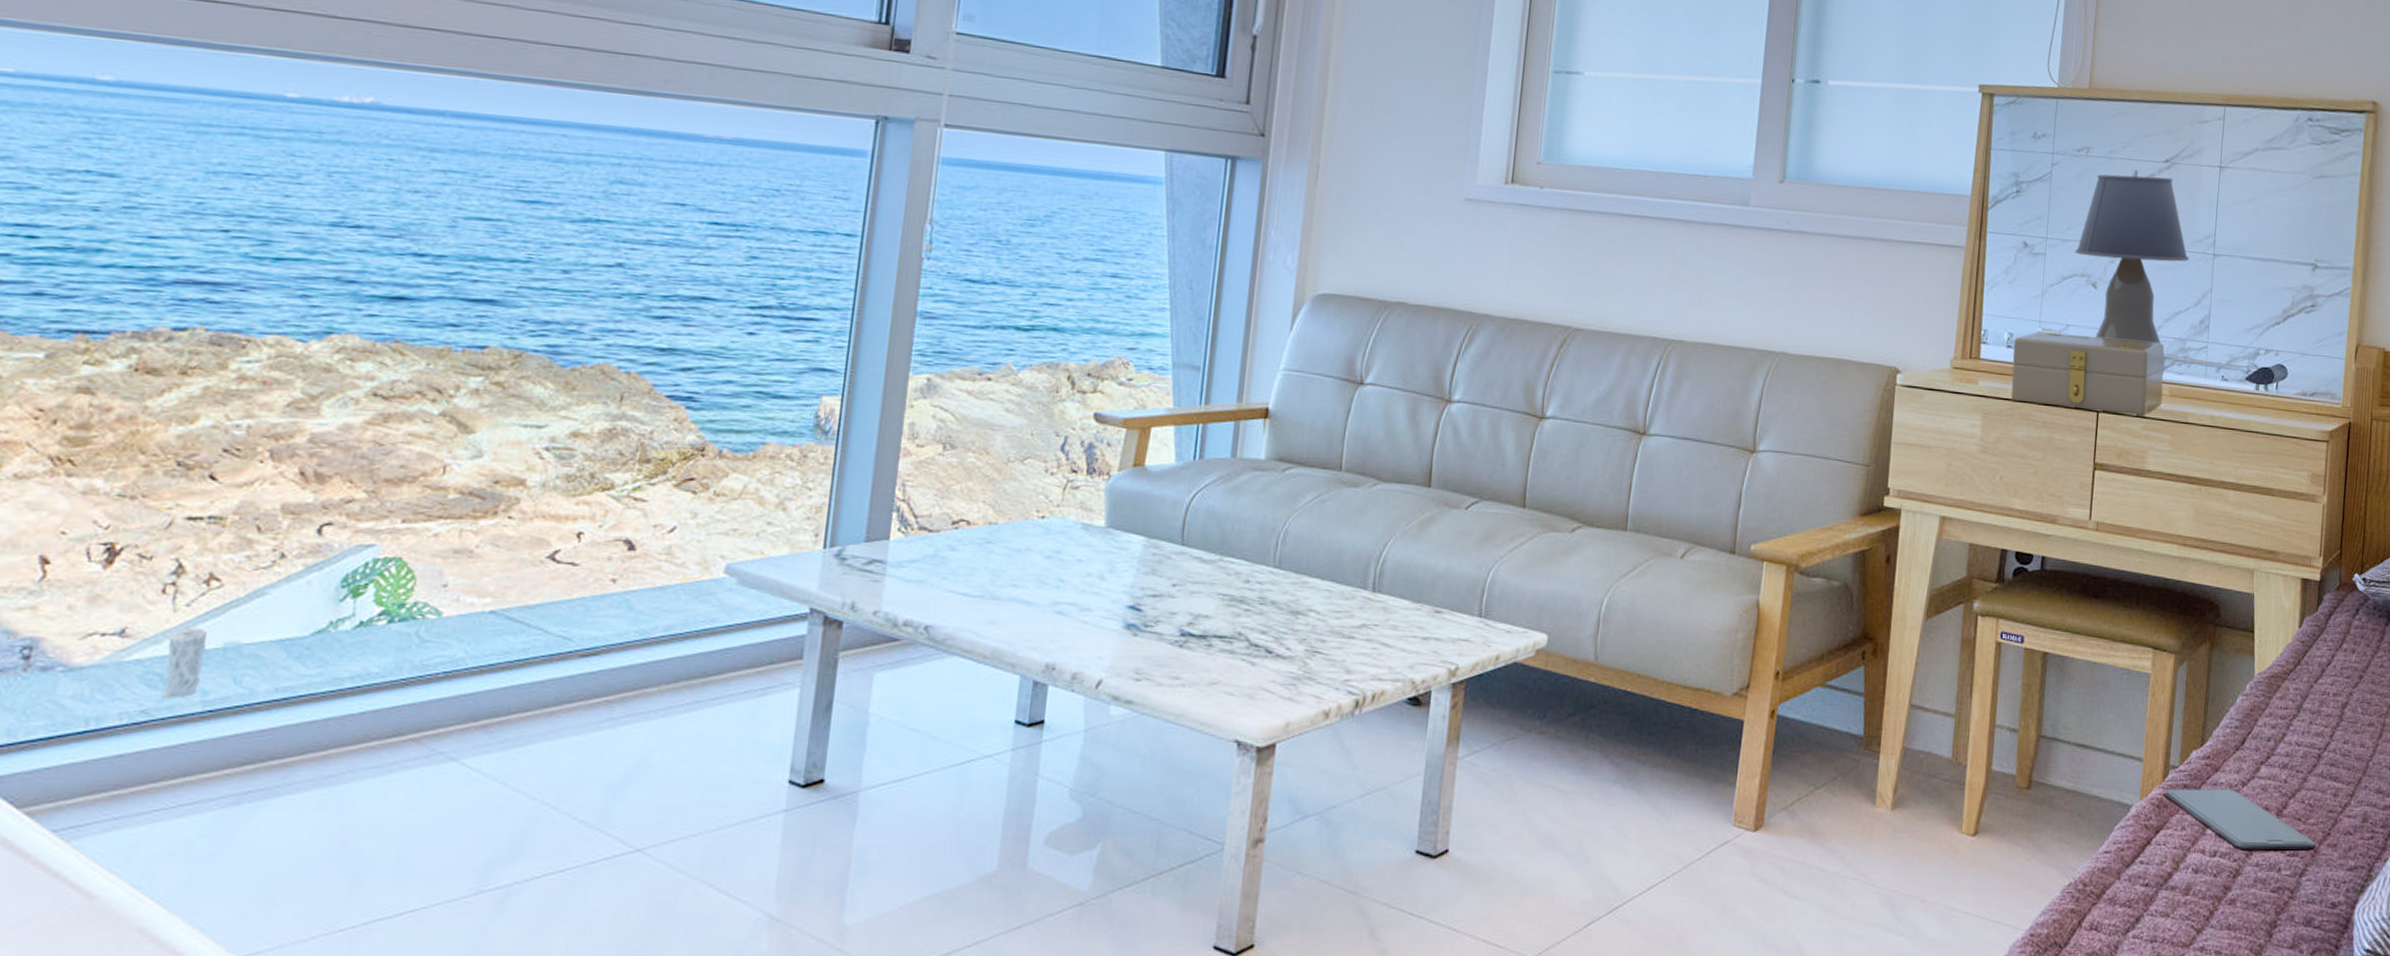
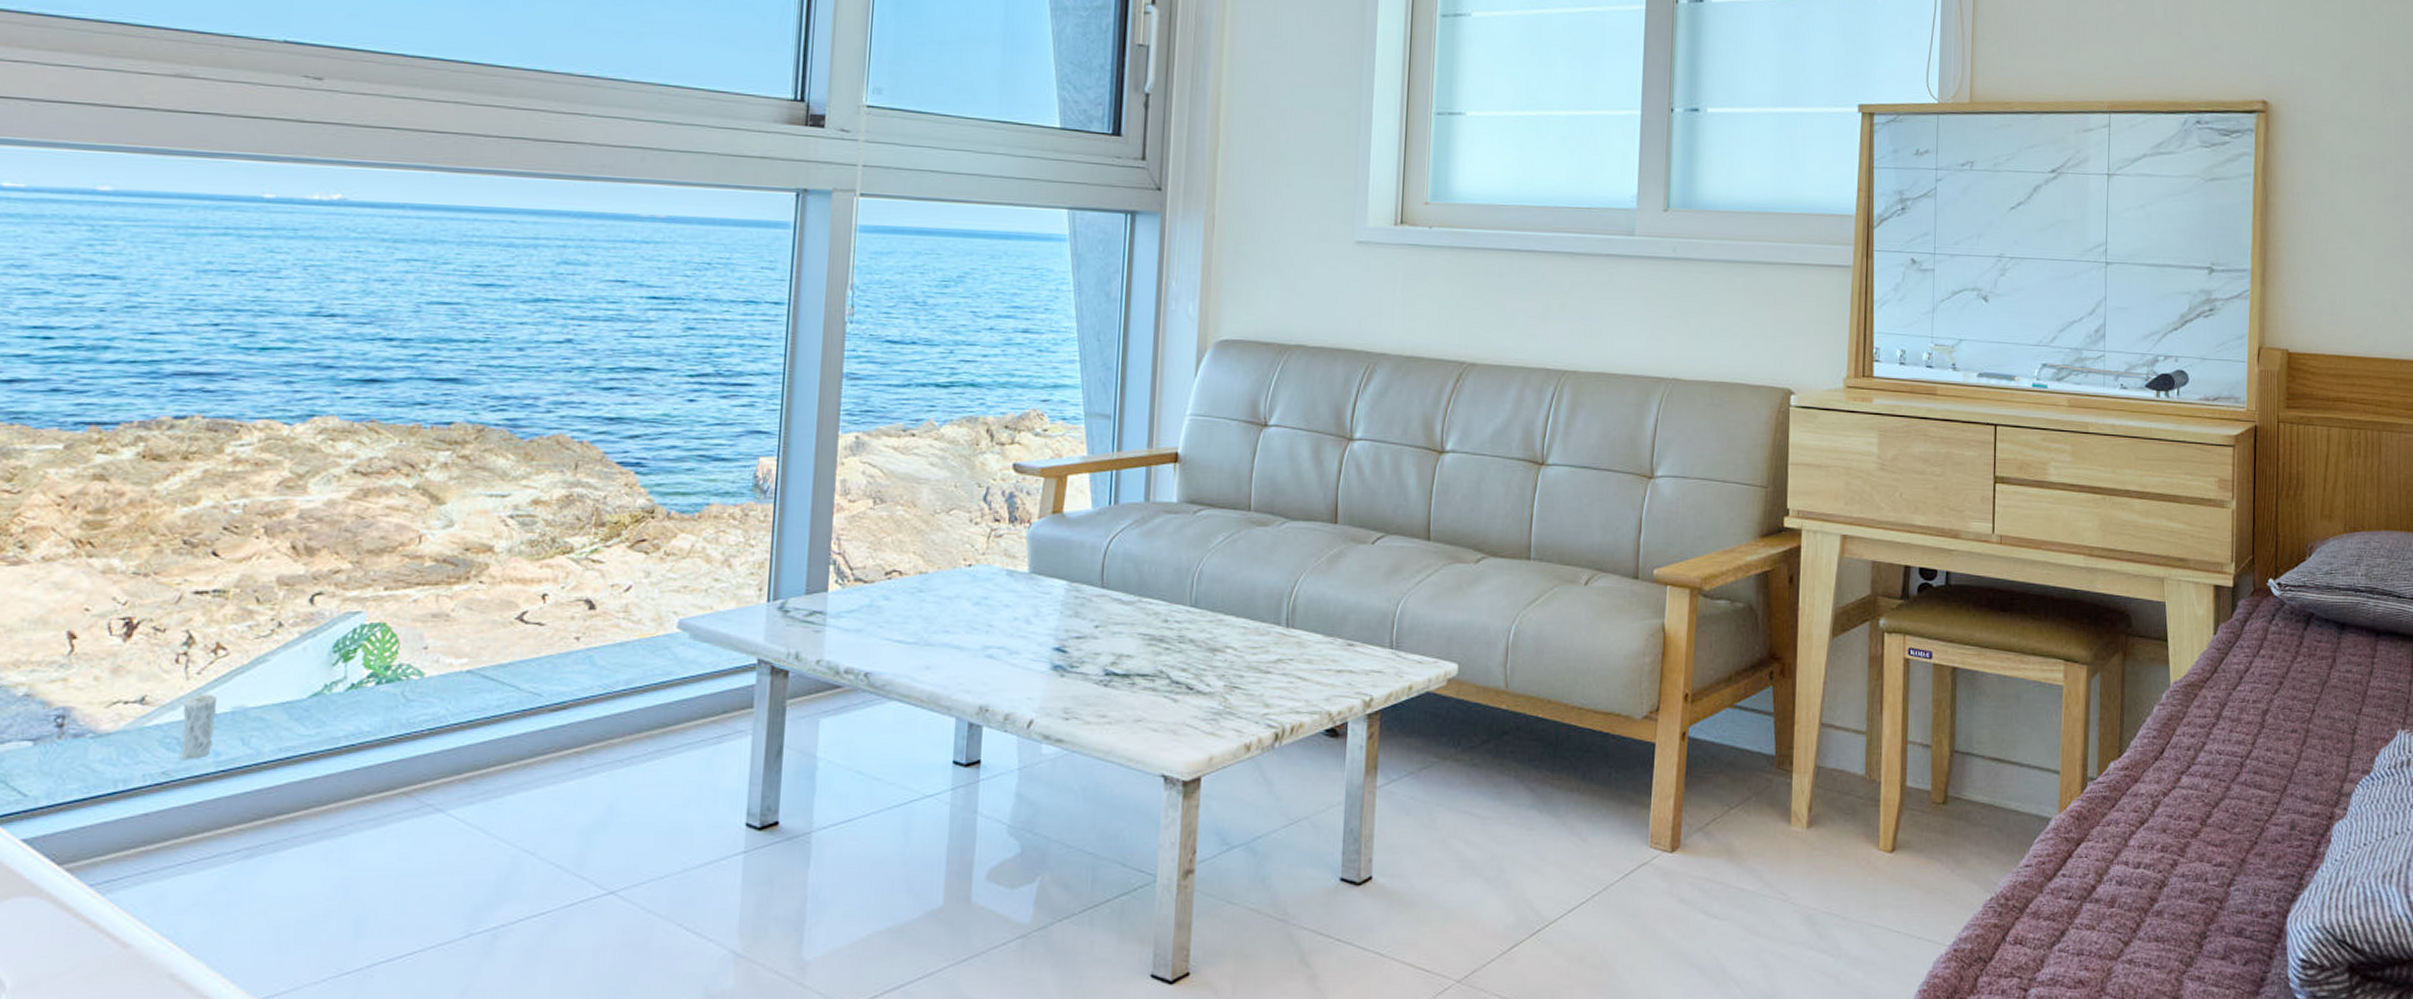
jewelry box: present [2011,331,2165,416] -> none [1906,347,2061,427]
table lamp: present [2075,170,2190,377] -> none [1964,181,2082,387]
smartphone: present [2163,788,2316,852] -> none [2083,800,2243,863]

